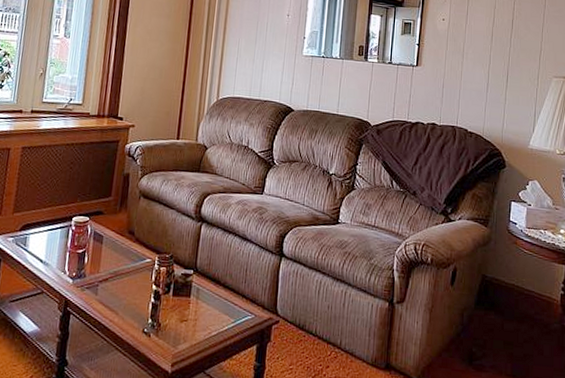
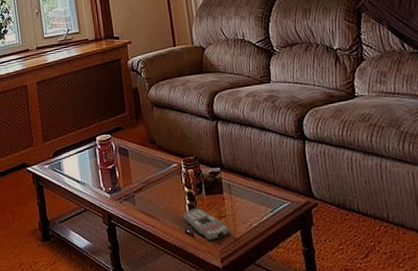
remote control: none [144,307,189,344] -> present [183,208,231,241]

